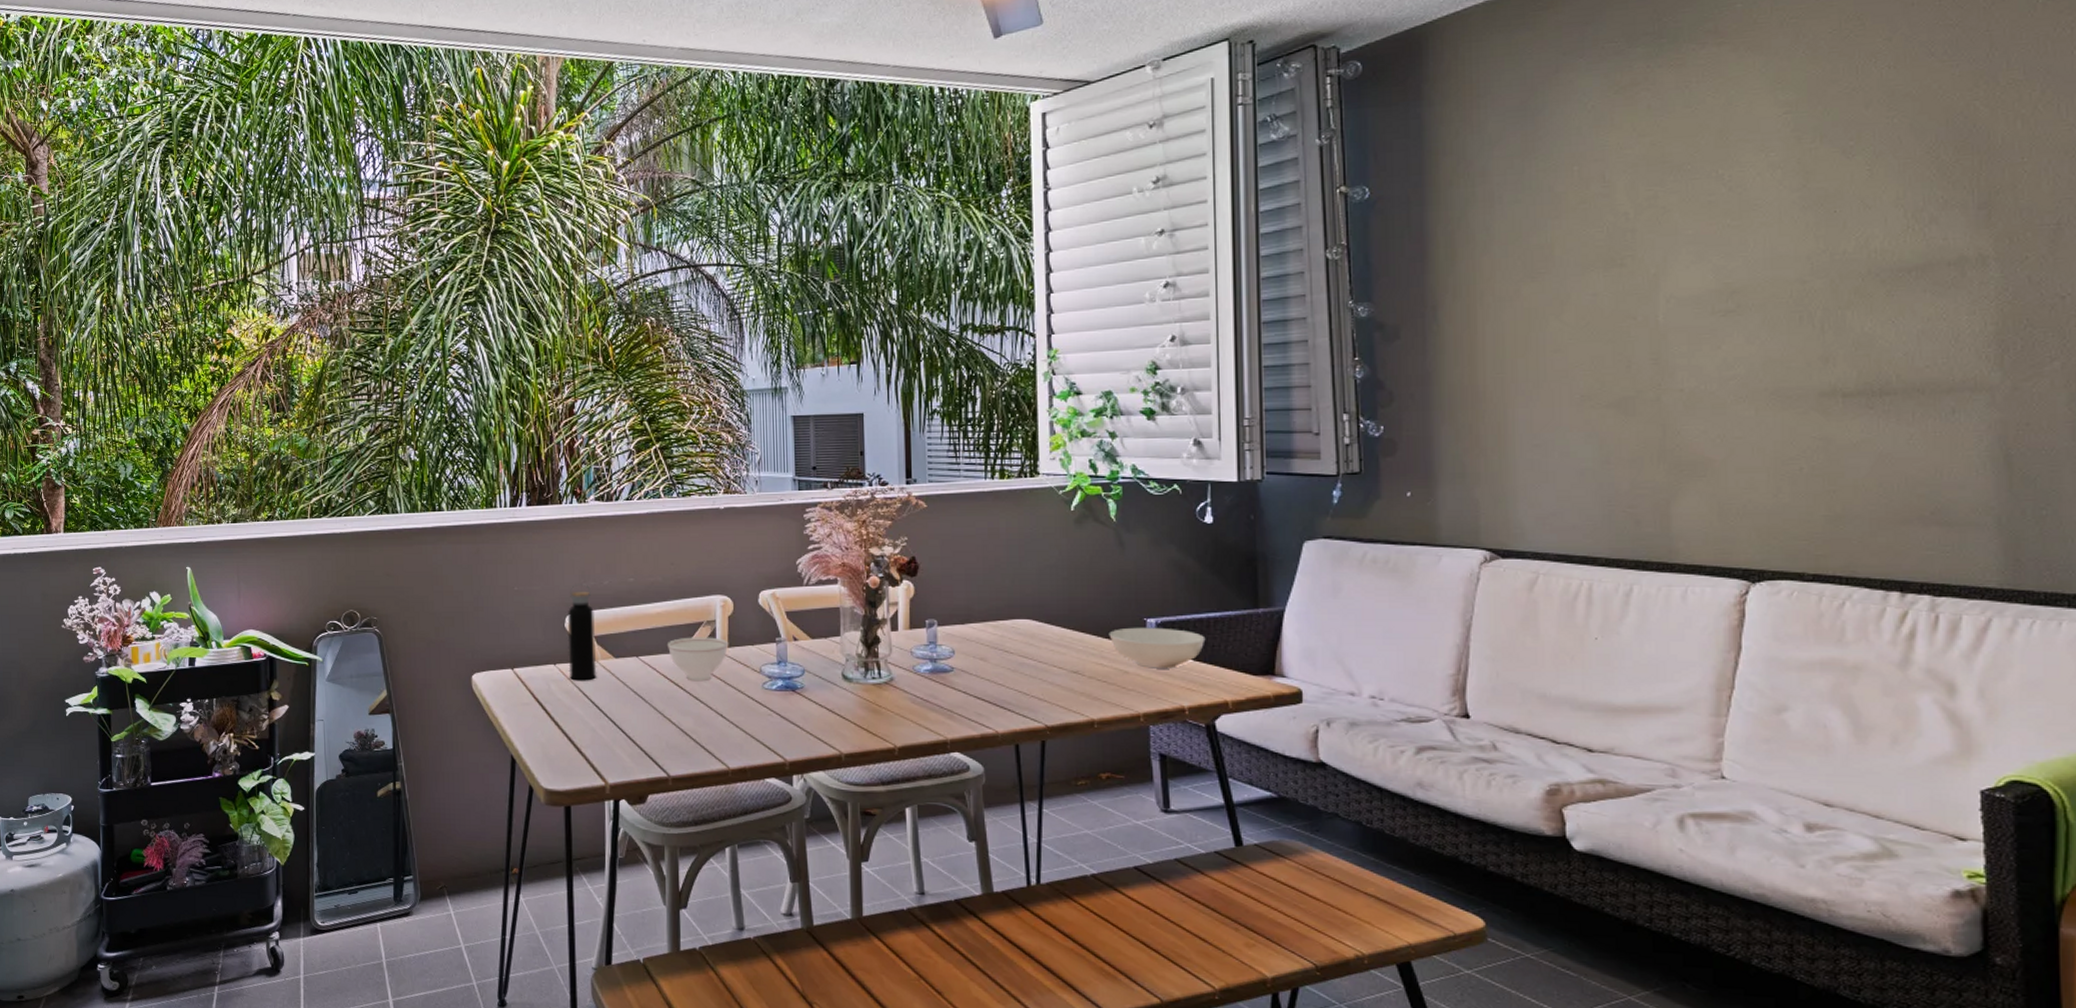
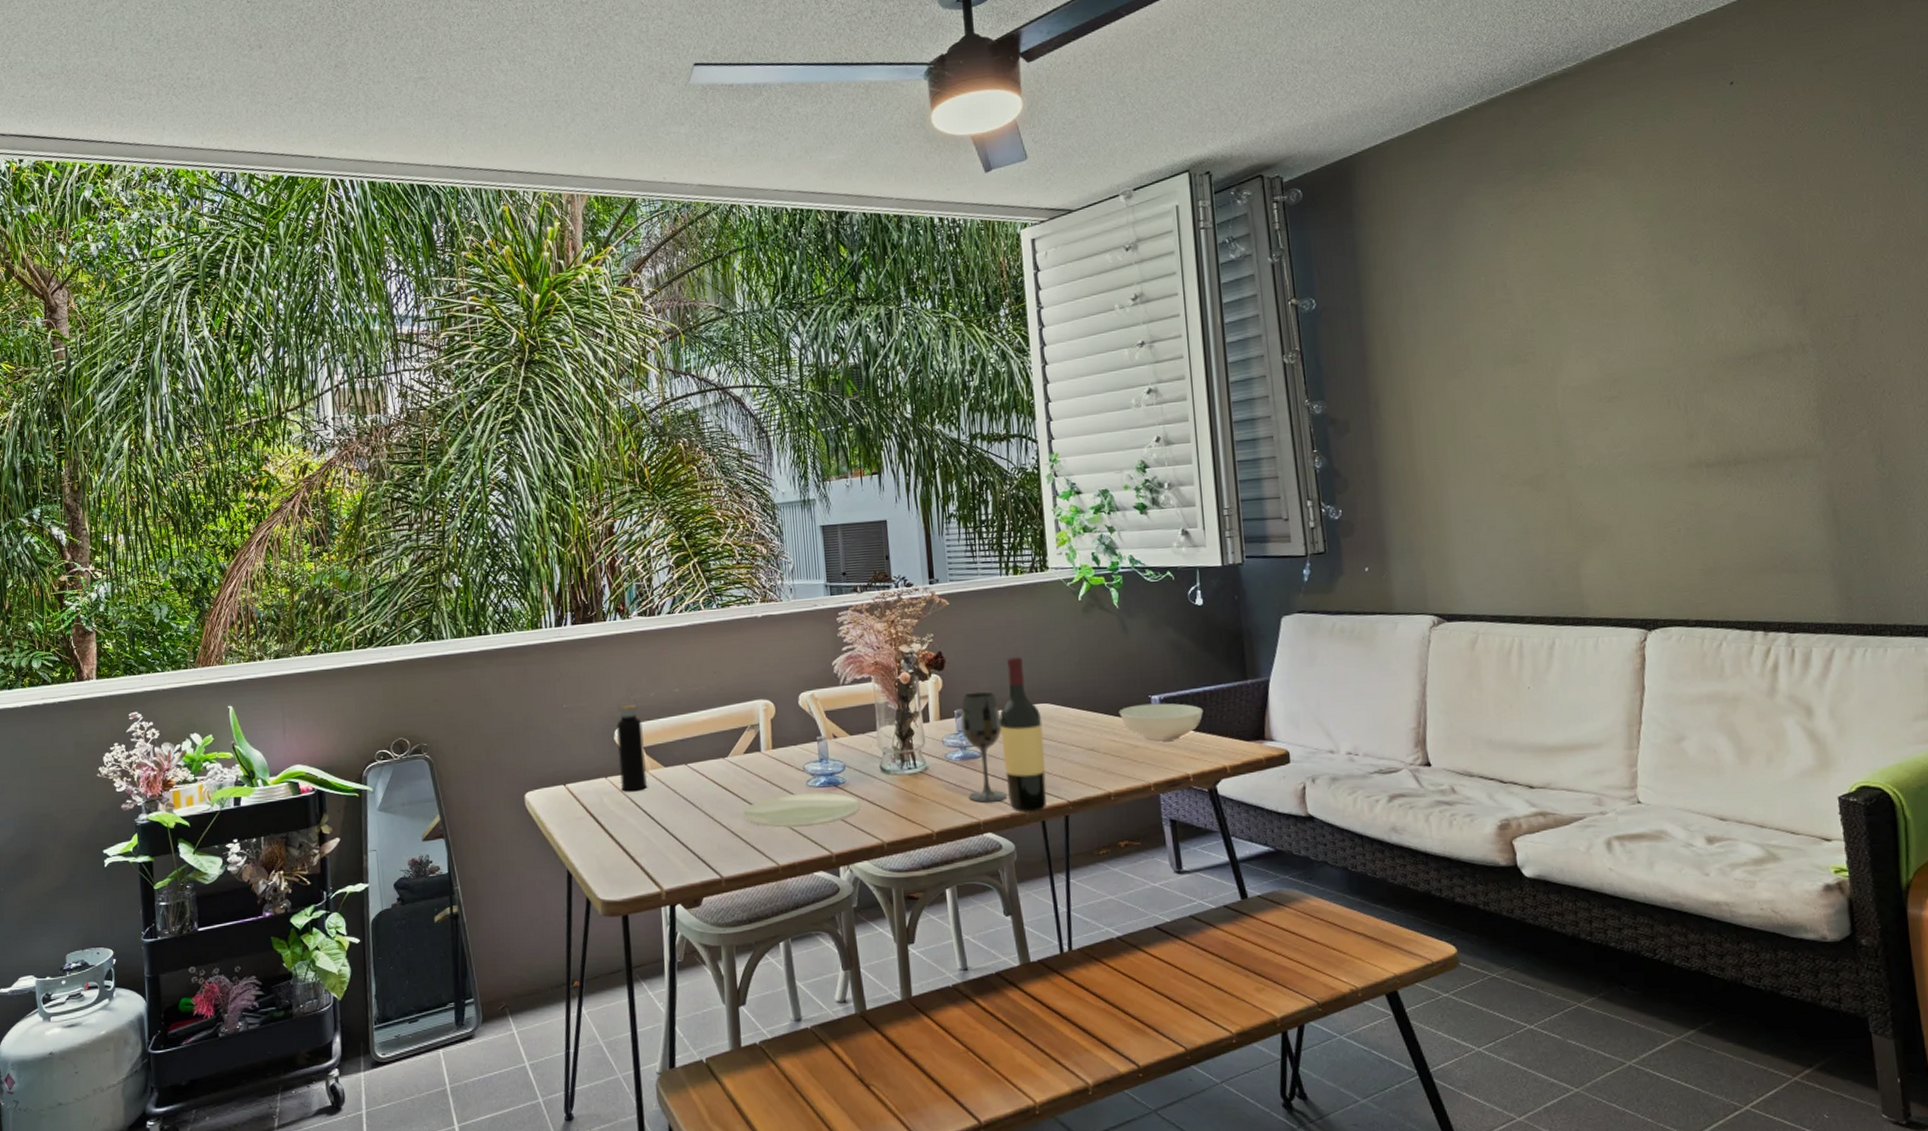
bowl: present [666,637,729,682] -> none [713,740,773,784]
plate: none [694,696,820,731] -> present [743,792,862,828]
wine glass: none [932,602,977,720] -> present [960,691,1006,803]
wine bottle: none [975,566,1023,733] -> present [999,656,1047,811]

